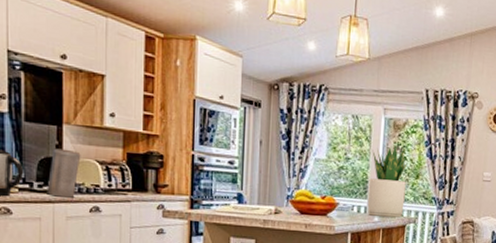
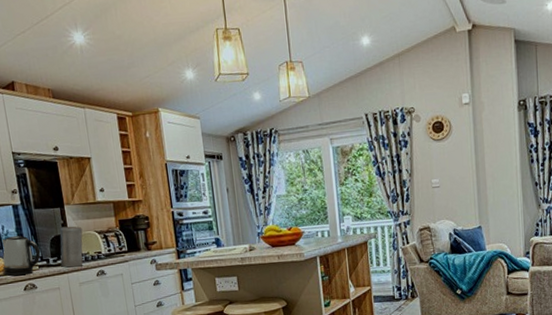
planter: present [367,144,409,218] -> none [326,169,363,238]

